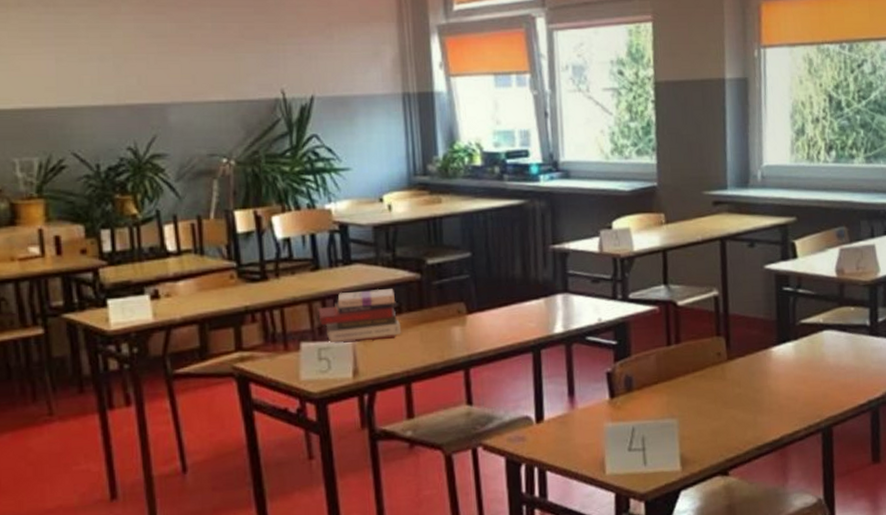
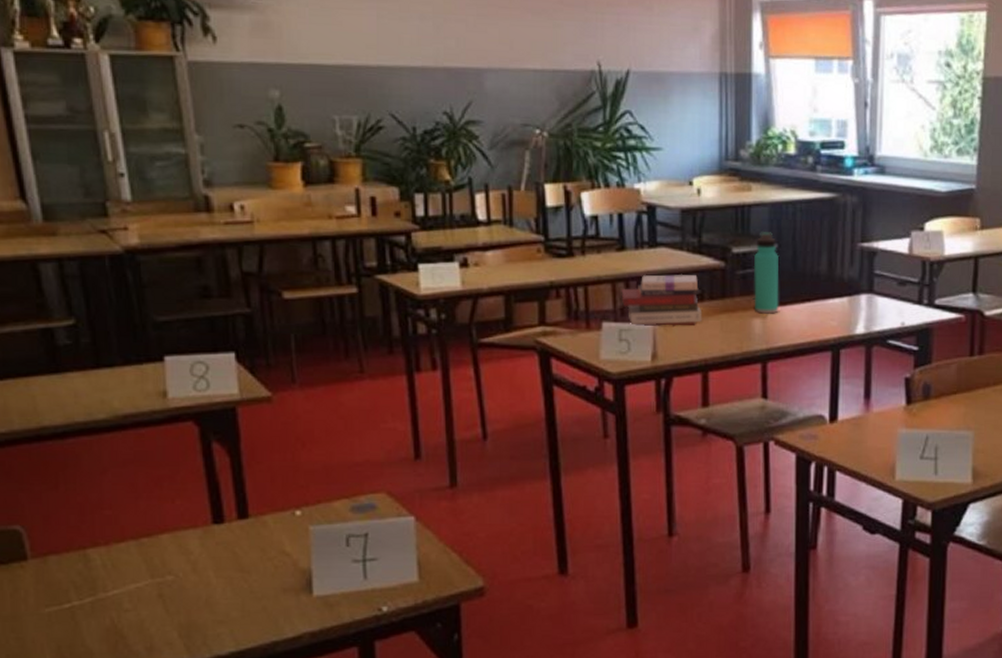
thermos bottle: none [448,240,477,323] -> present [753,230,780,315]

